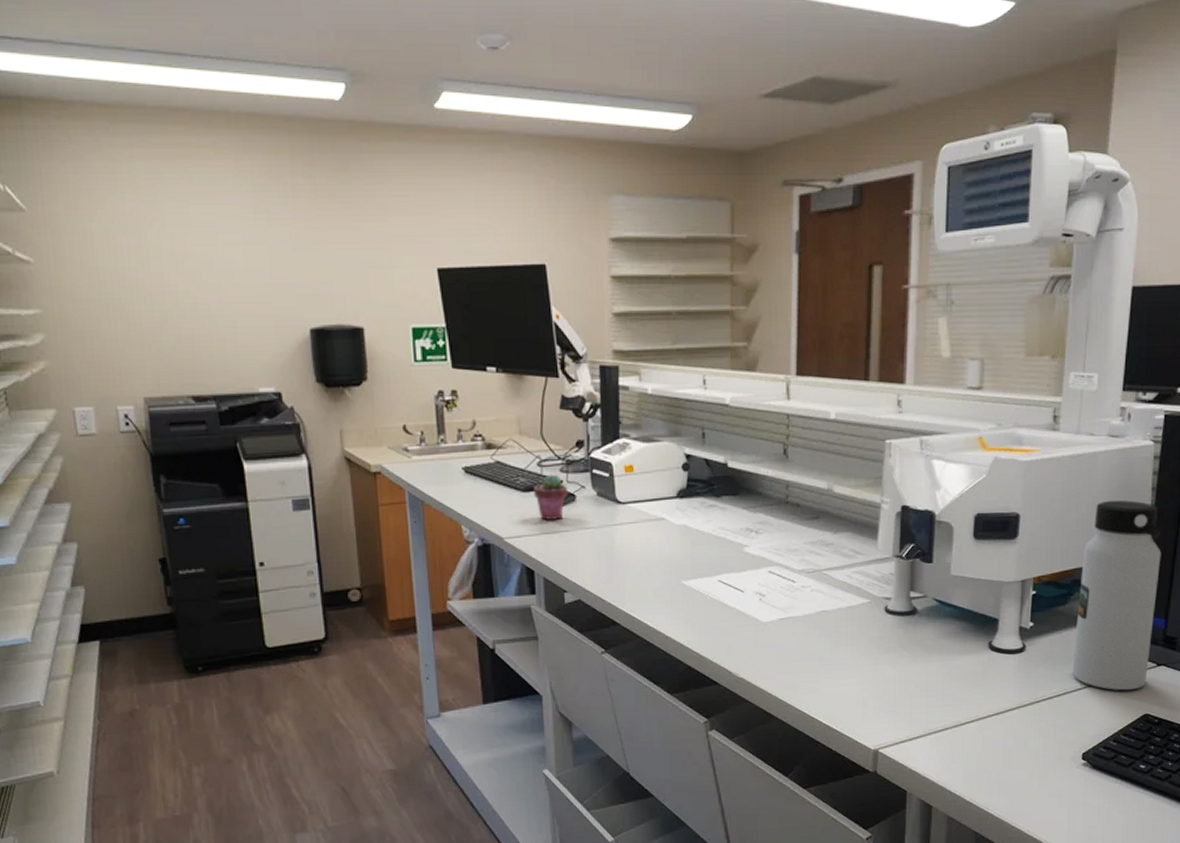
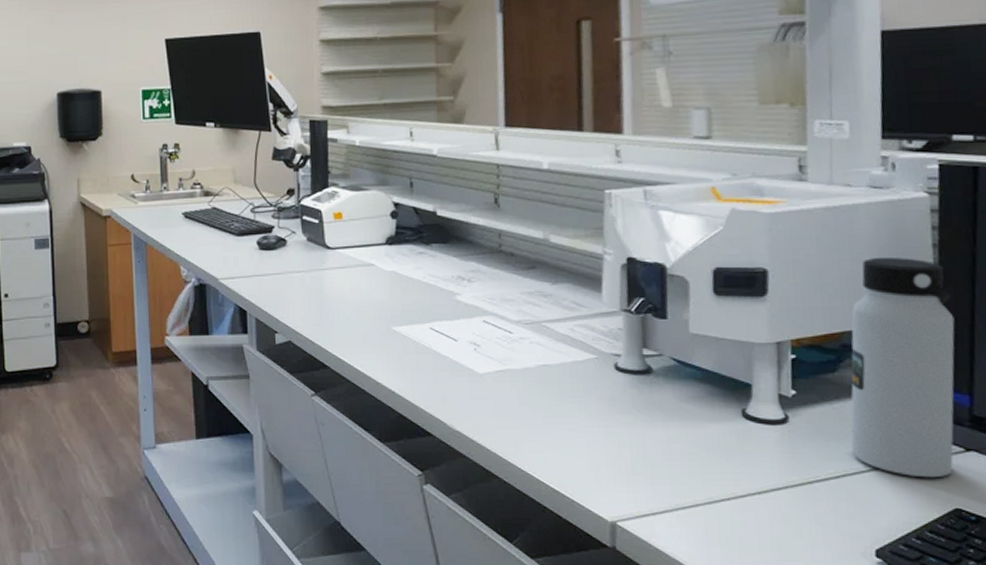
potted succulent: present [534,474,569,520] -> none [247,220,280,263]

